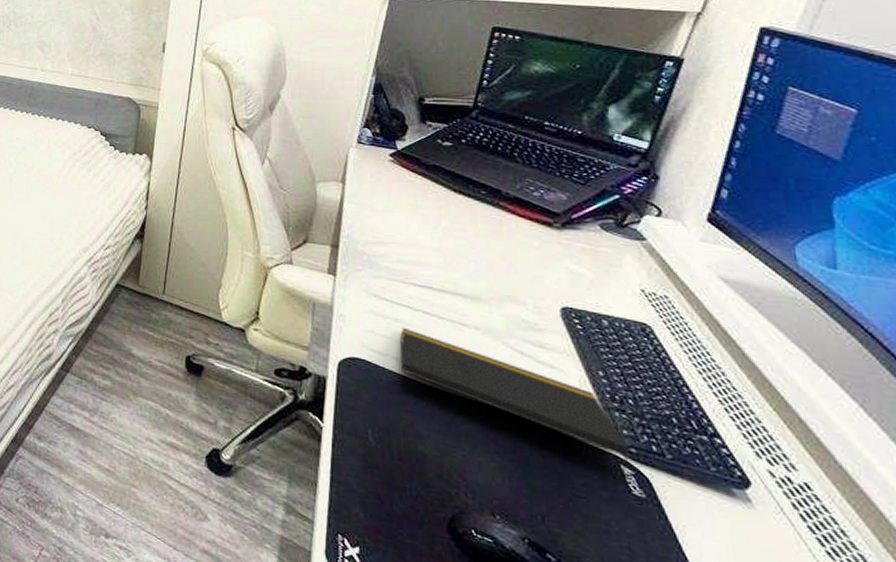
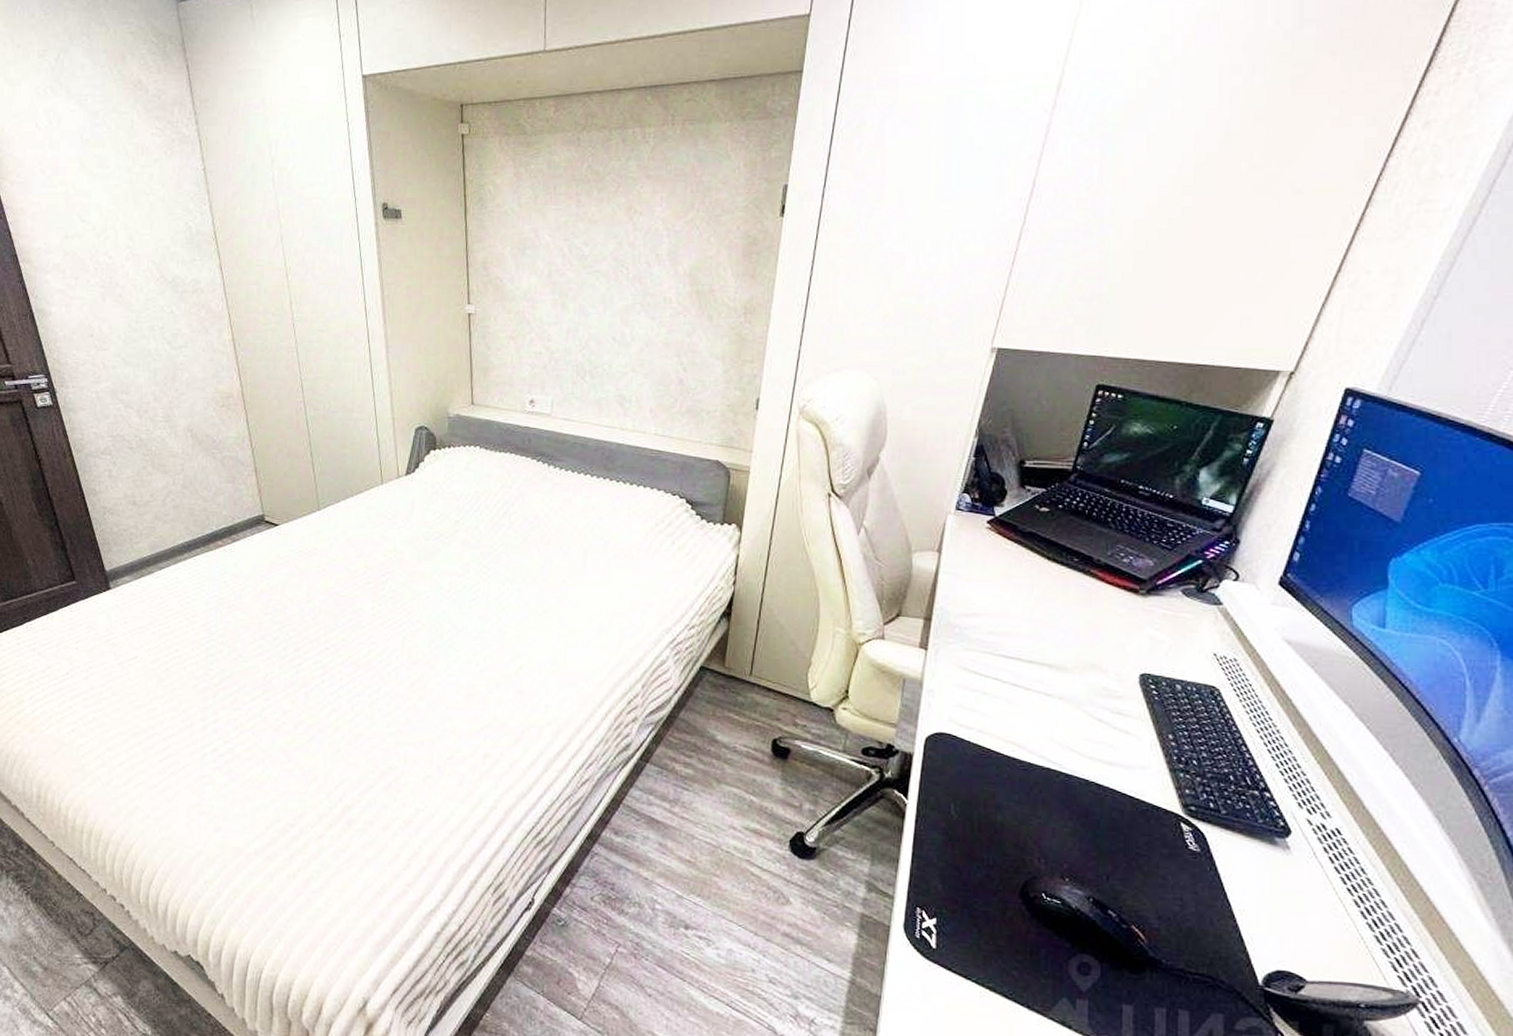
notepad: present [400,327,629,477] -> none [986,700,1189,834]

